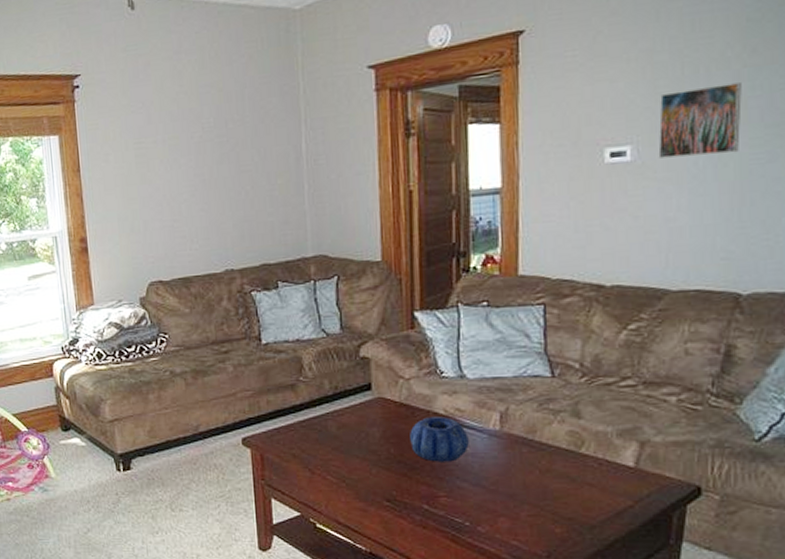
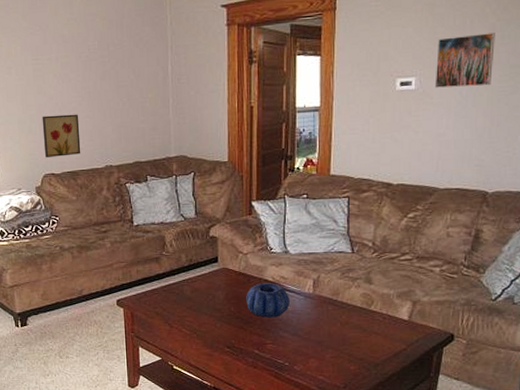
wall art: none [146,207,195,261] -> present [42,114,81,157]

